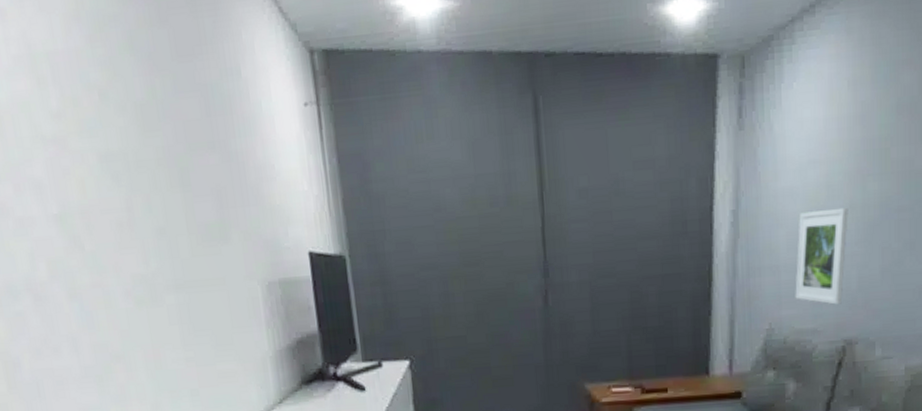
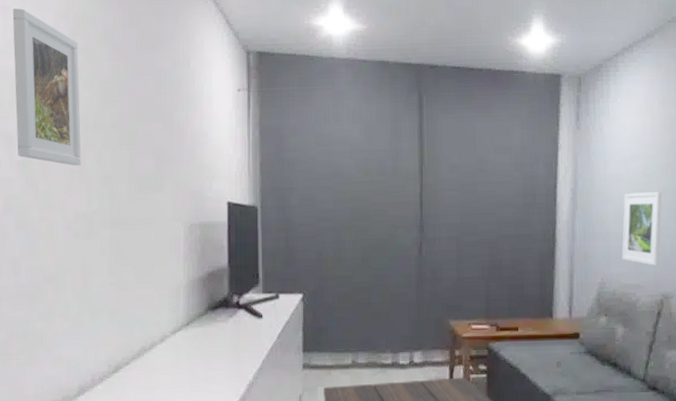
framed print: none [10,10,129,217] -> present [12,8,82,166]

